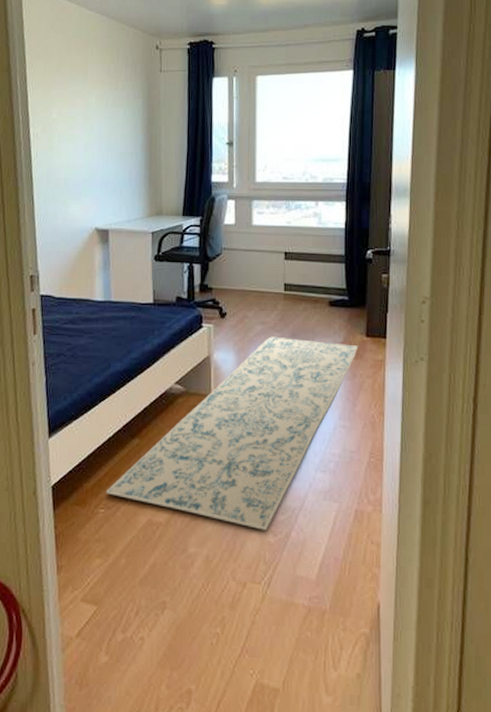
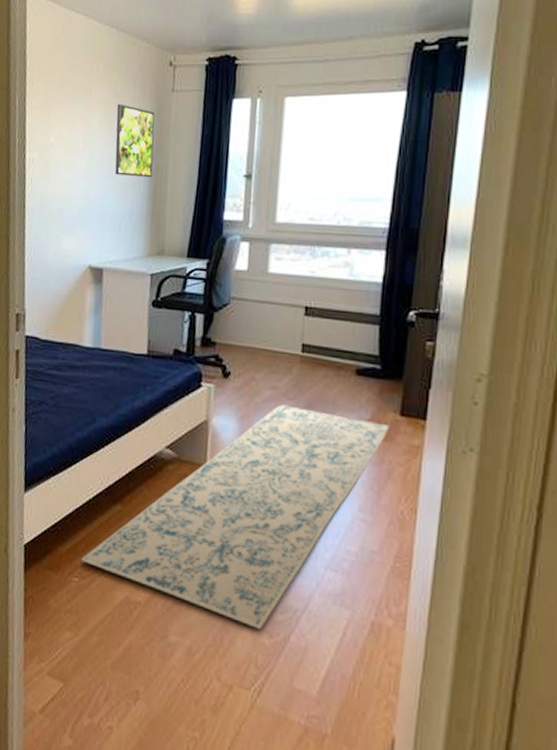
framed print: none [111,83,148,148] -> present [115,104,155,178]

